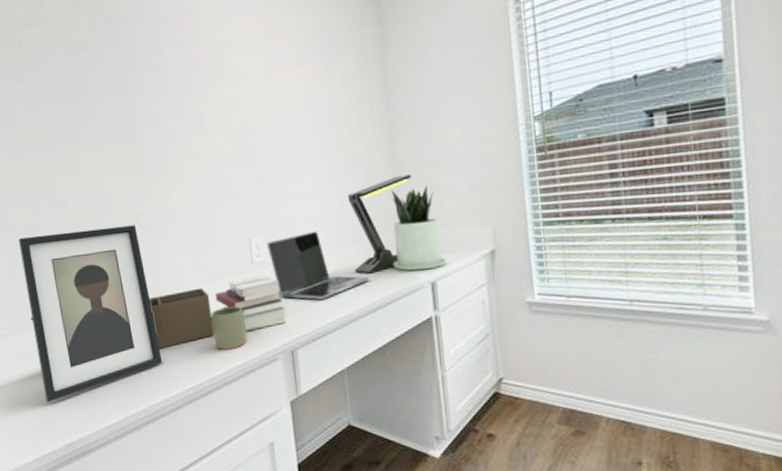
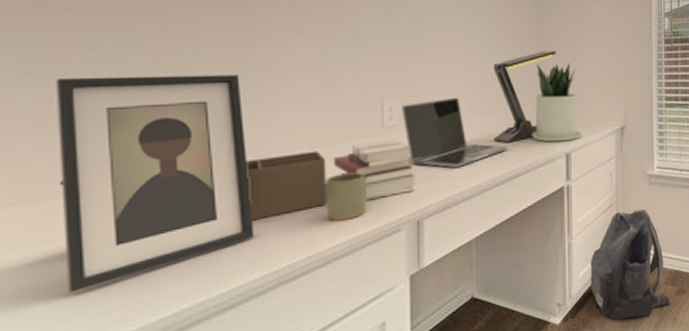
backpack: none [467,341,566,458] -> present [590,210,671,320]

